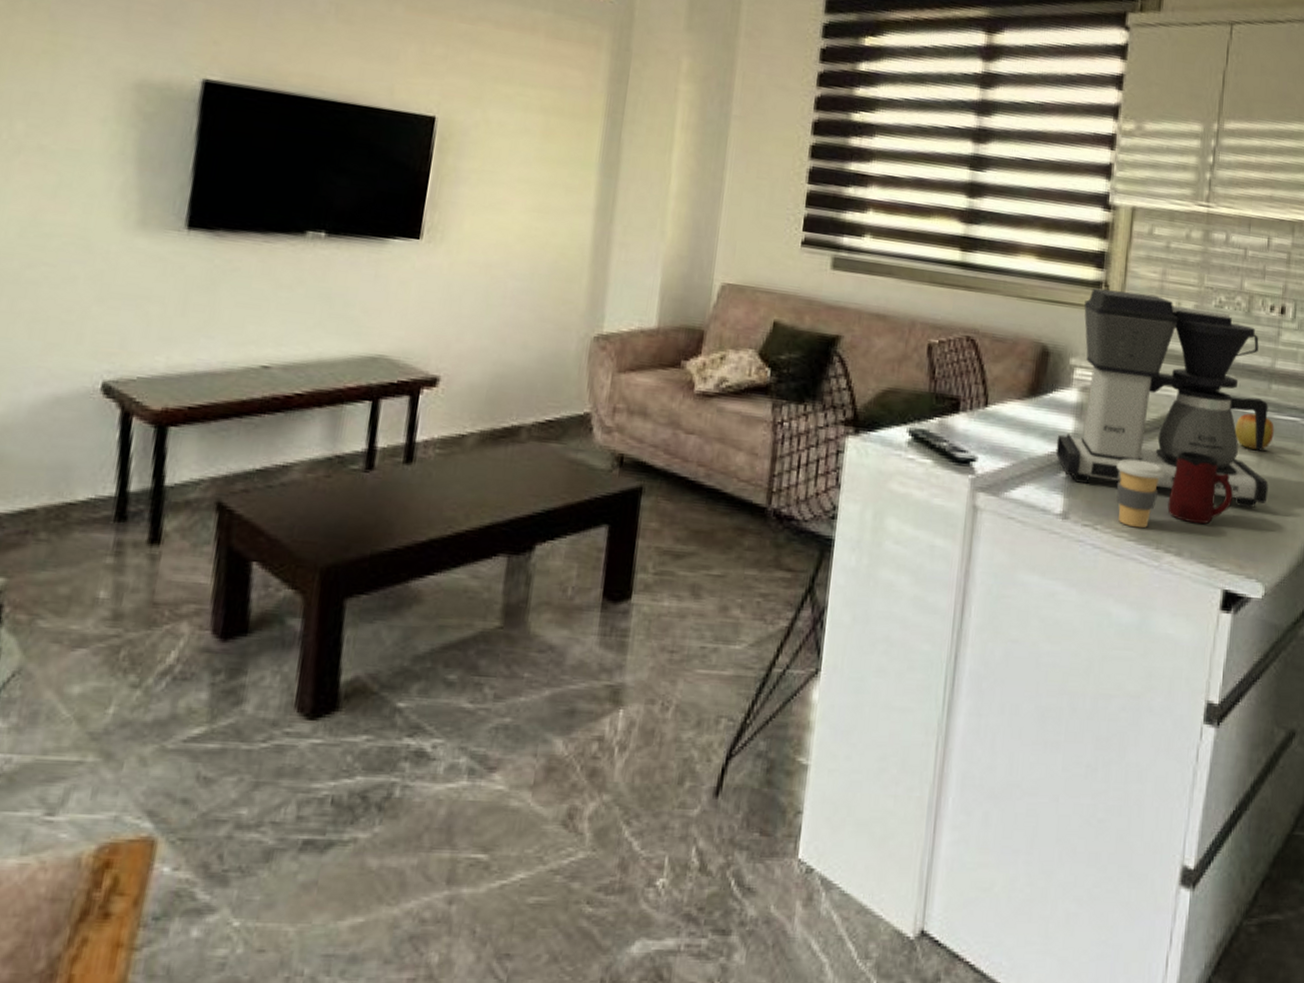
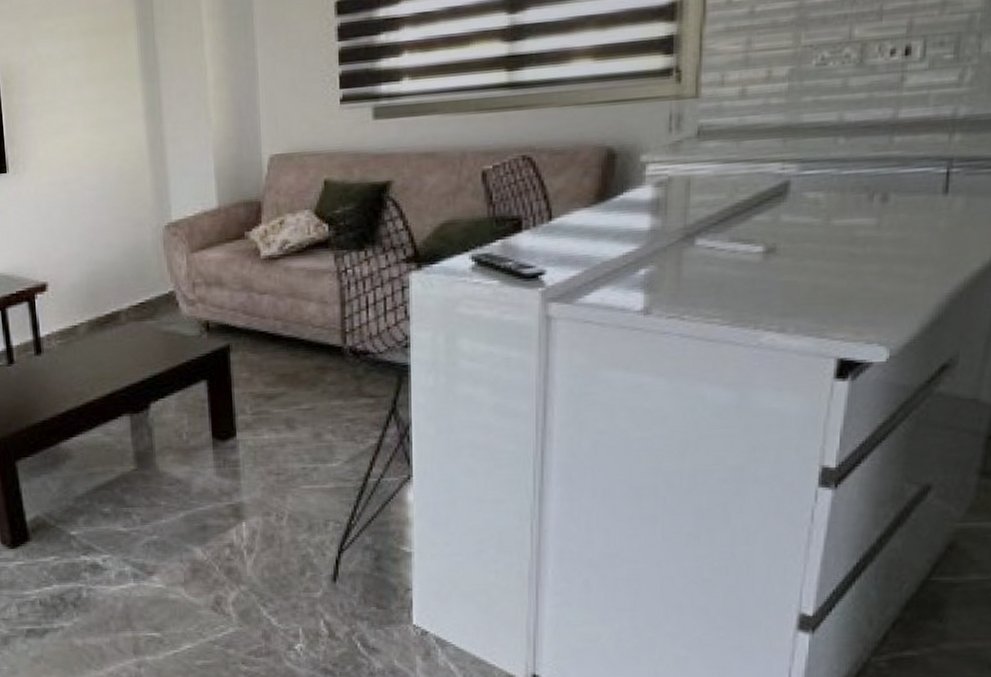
coffee maker: present [1055,288,1269,509] -> none [631,68,892,278]
coffee cup: present [1116,458,1165,529] -> none [702,244,761,312]
mug: present [1167,451,1233,524] -> none [766,225,846,298]
apple: present [1235,413,1274,449] -> none [847,173,898,211]

